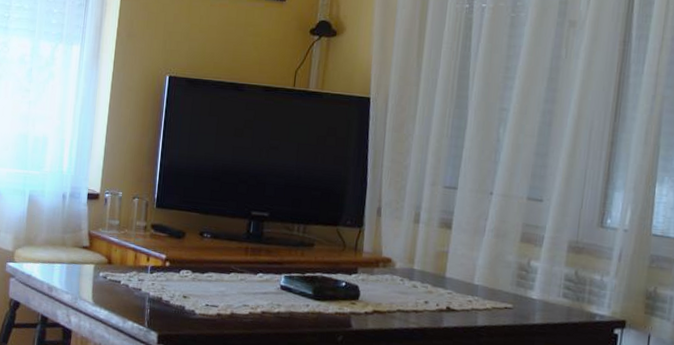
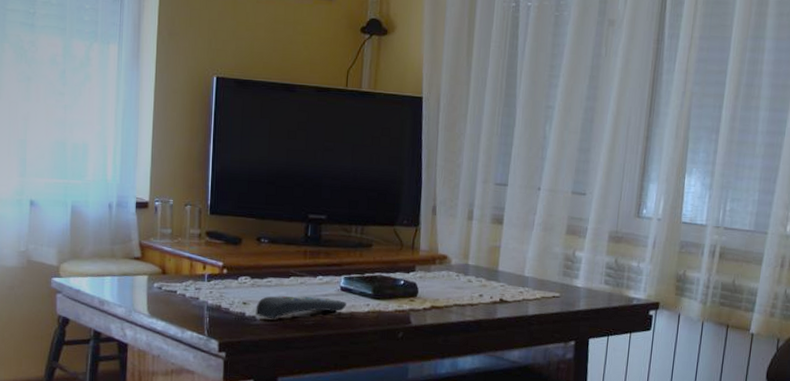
remote control: none [195,291,286,315] -> present [255,295,346,320]

